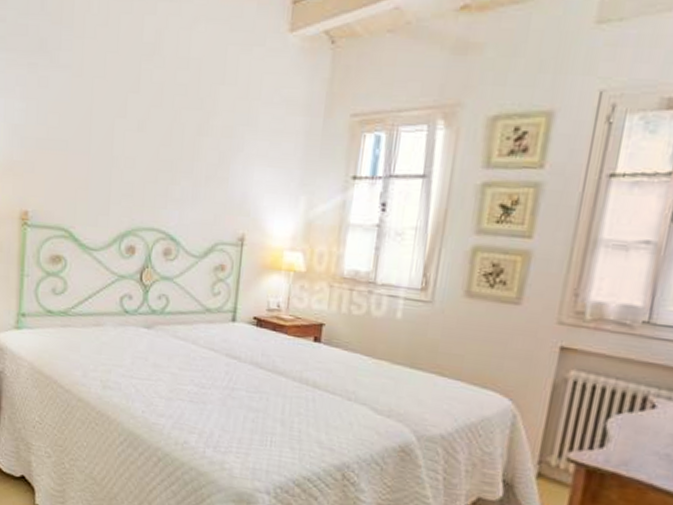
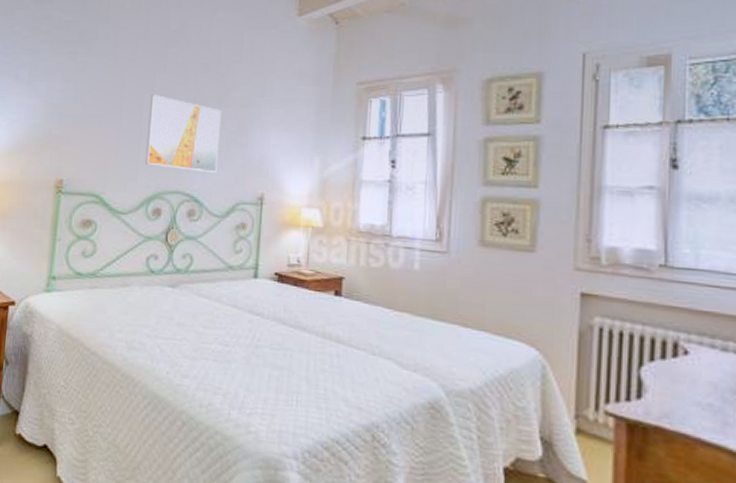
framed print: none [118,119,202,210] -> present [145,95,222,174]

